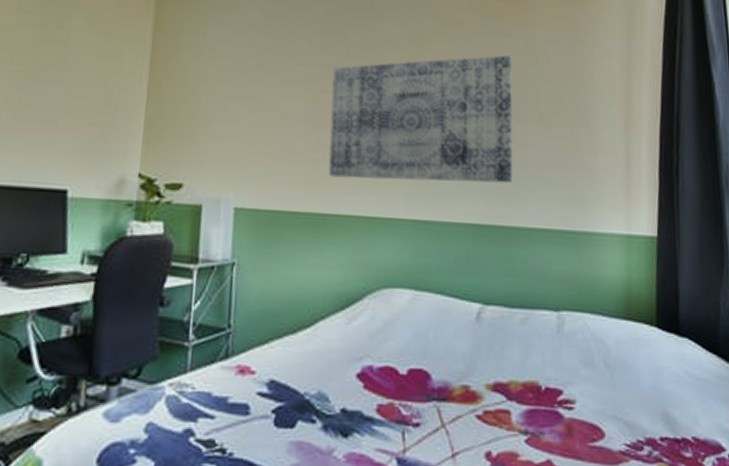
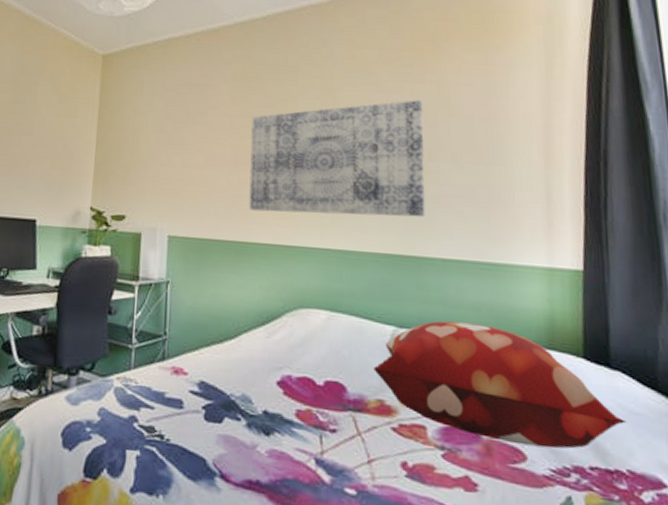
decorative pillow: none [459,295,693,422] -> present [374,321,627,449]

